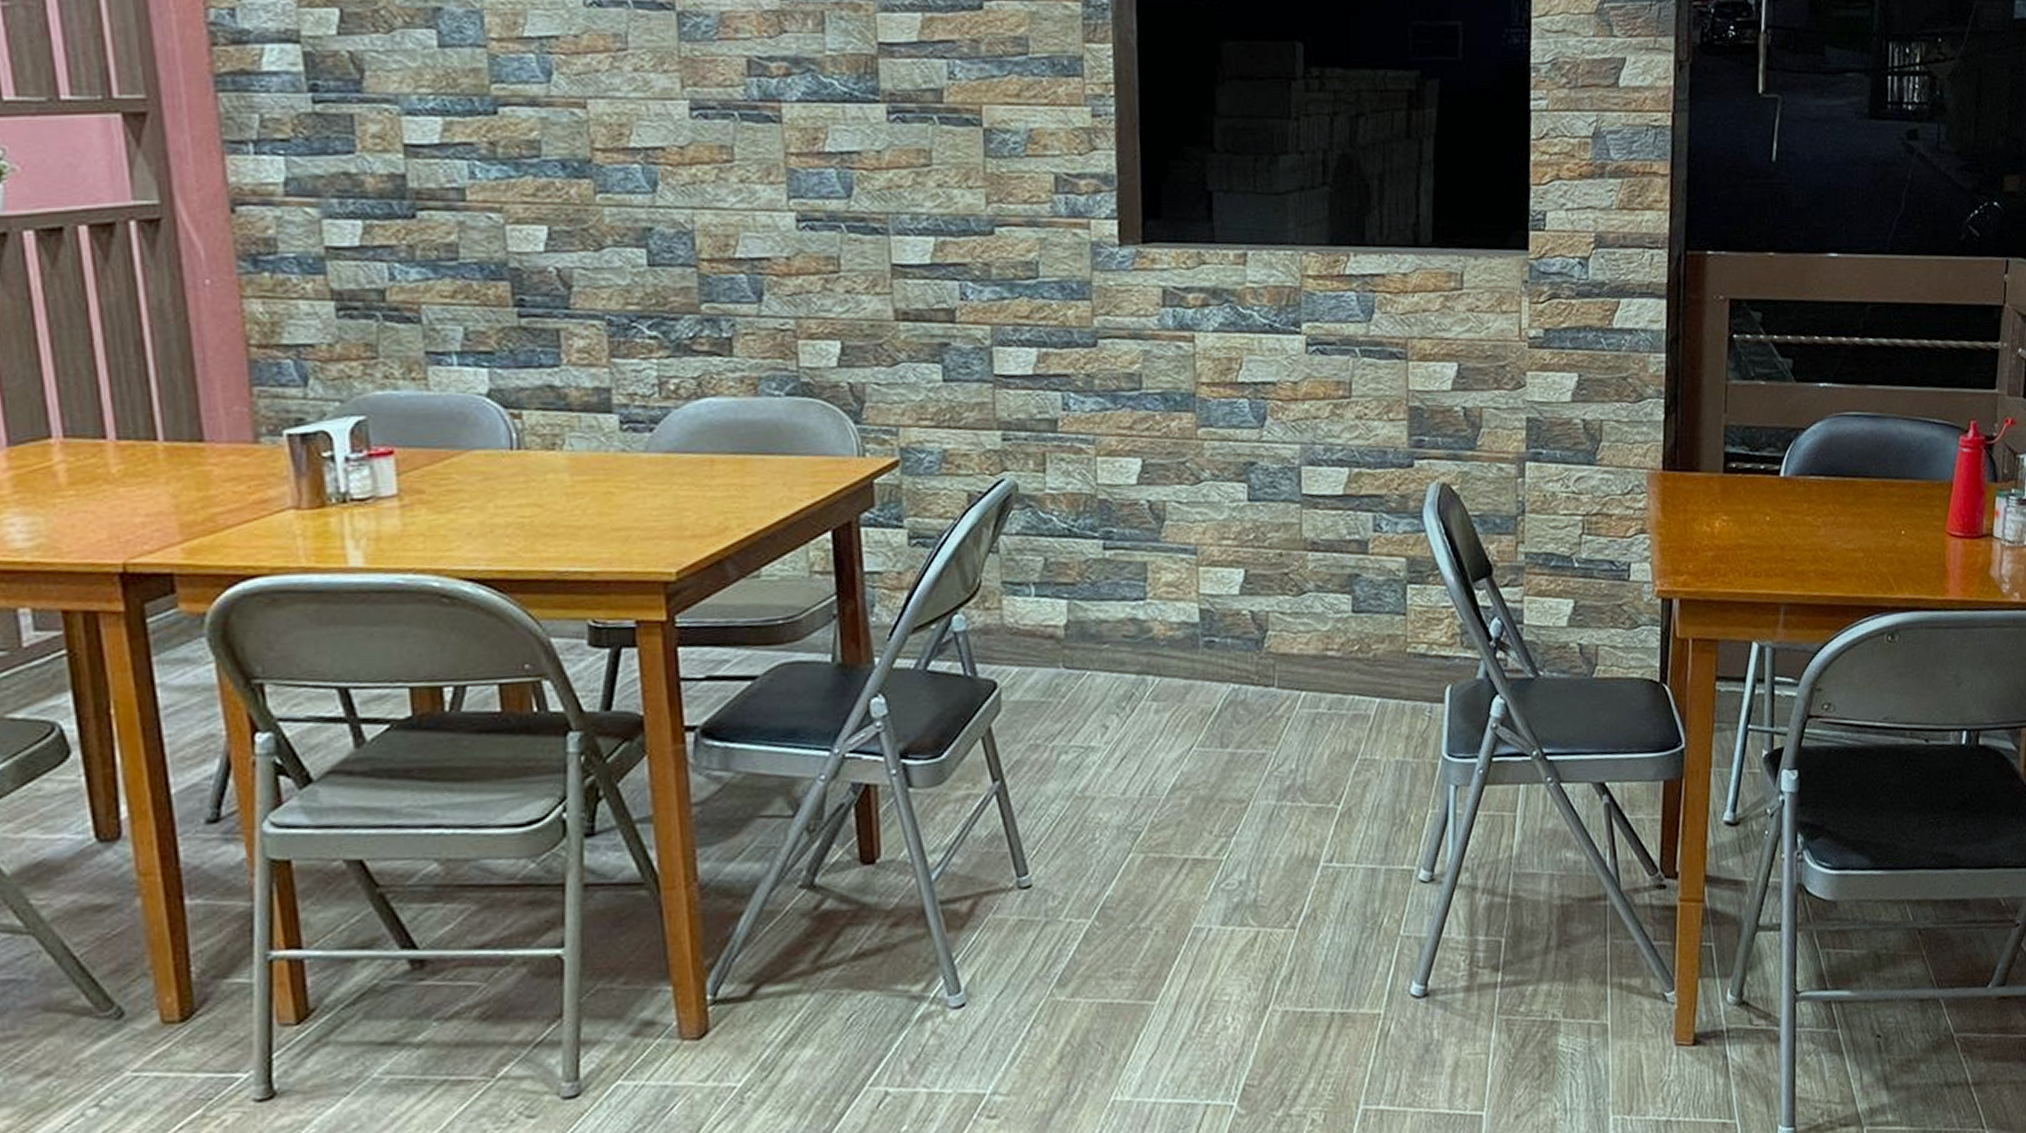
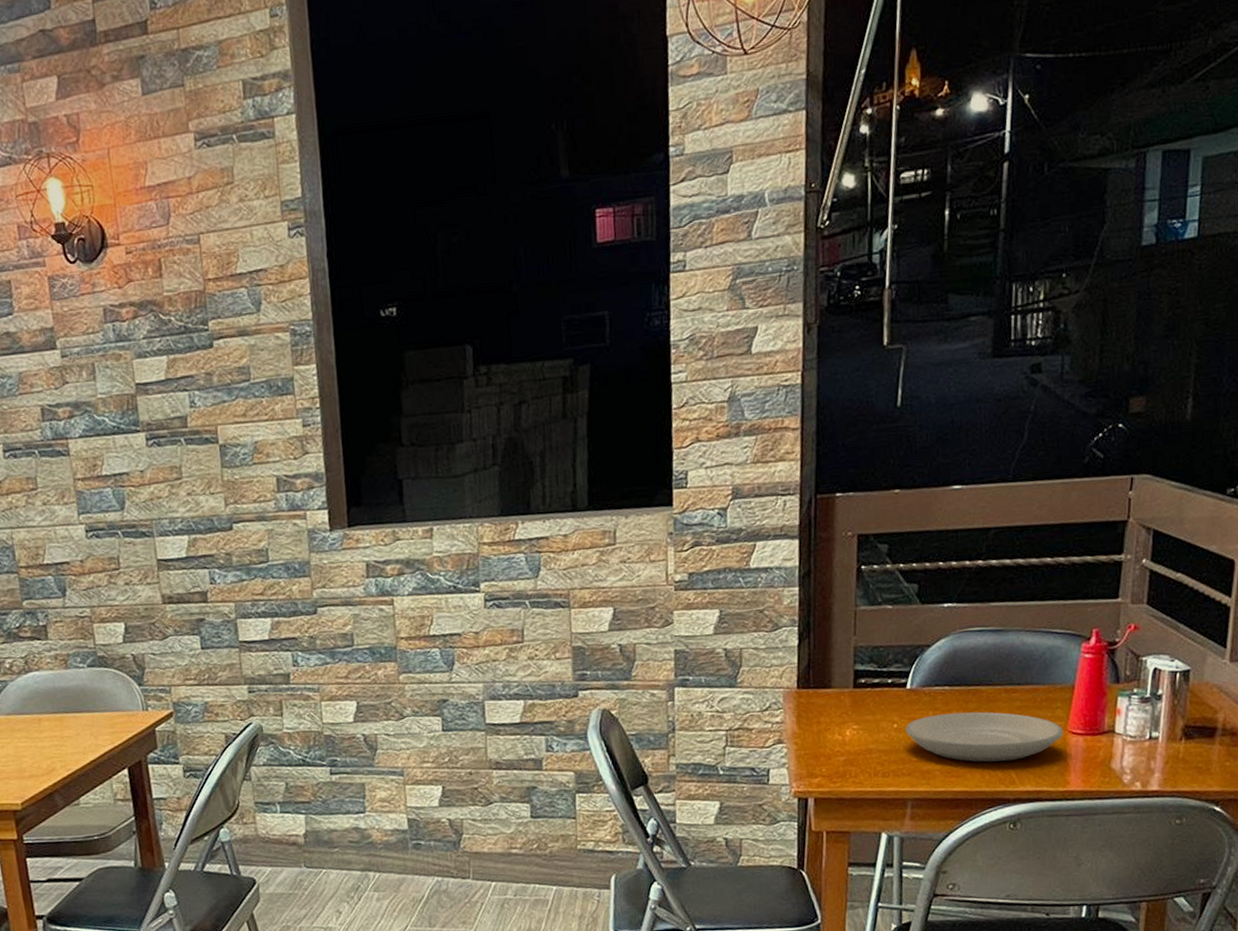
plate: none [1778,506,1942,565] -> present [905,711,1064,762]

